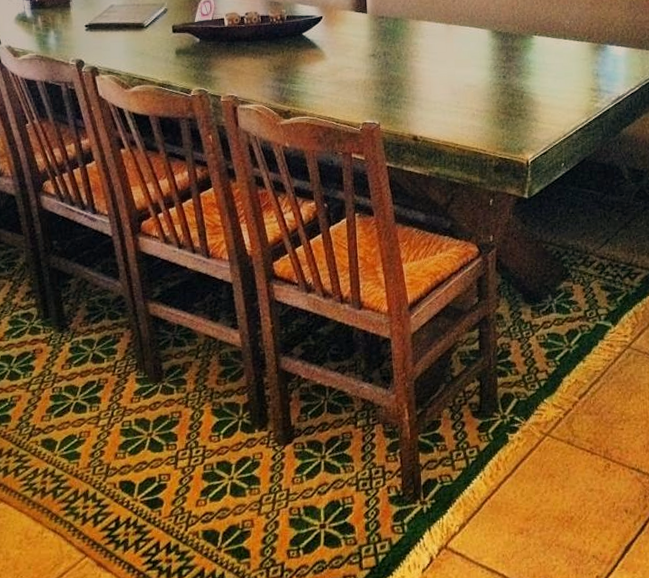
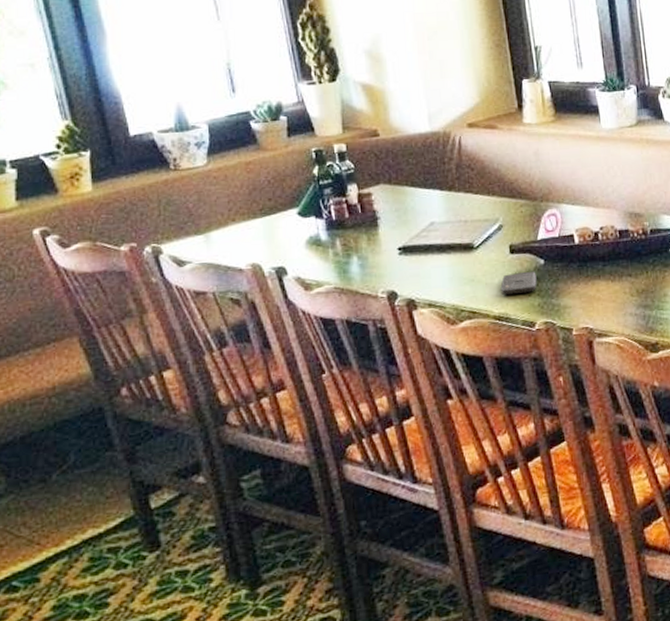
smartphone: none [164,47,194,67] -> present [500,271,537,296]

